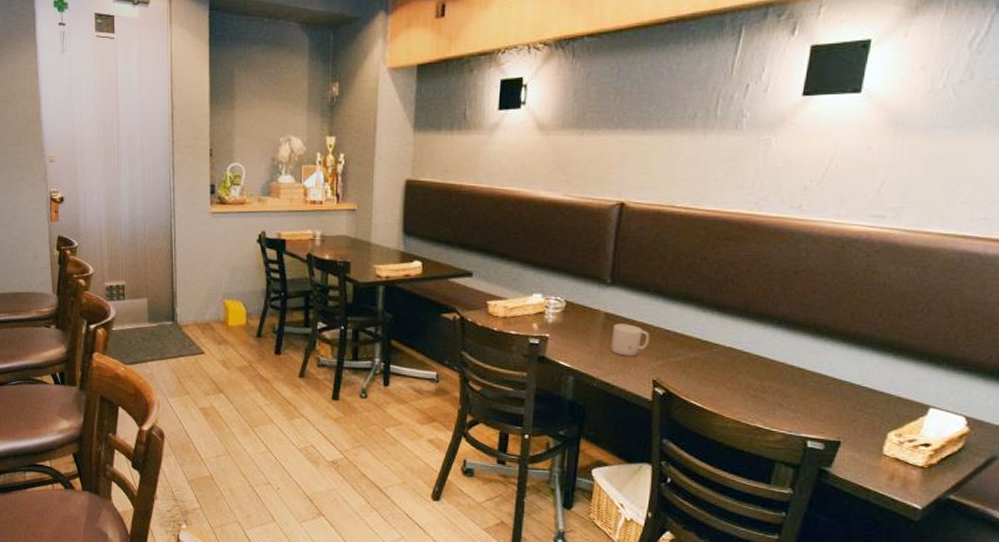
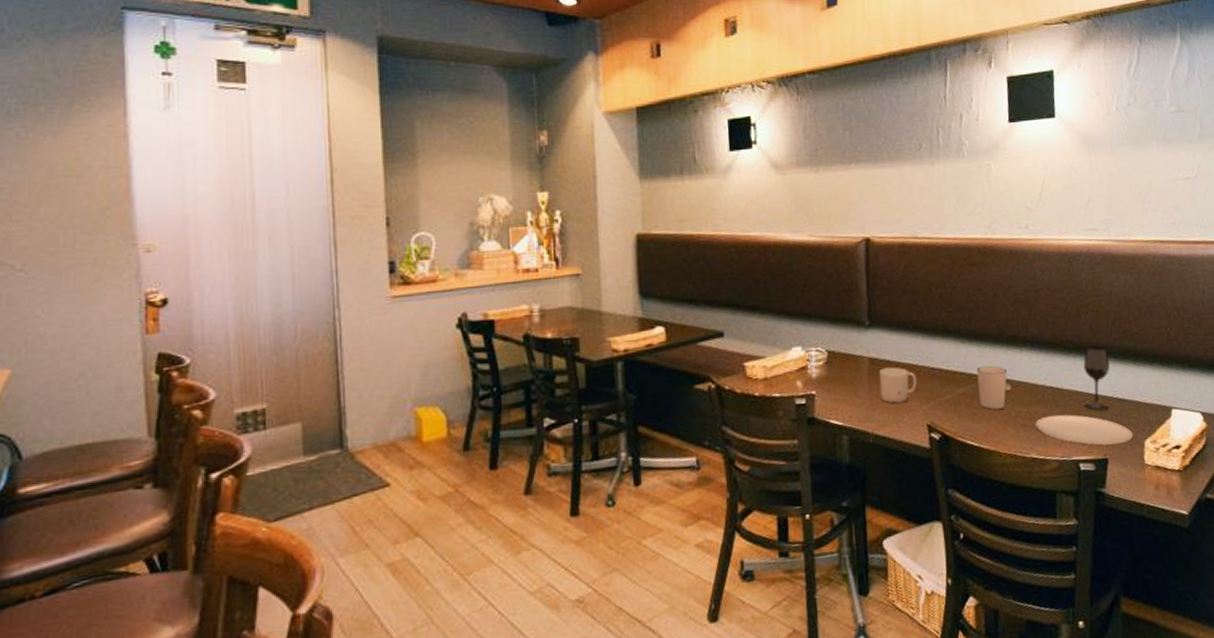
cup: none [711,335,749,377] -> present [976,365,1012,410]
plate: none [767,391,877,431] -> present [1035,414,1134,446]
wine glass: none [826,333,867,398] -> present [1083,345,1110,412]

